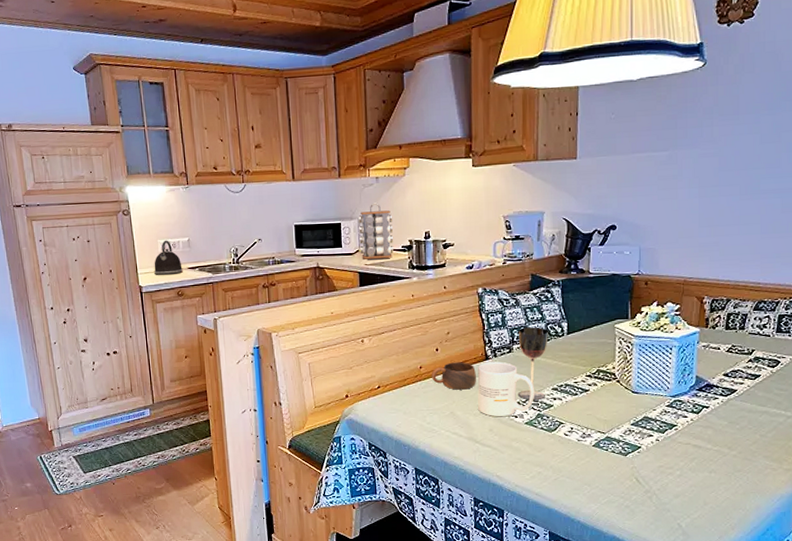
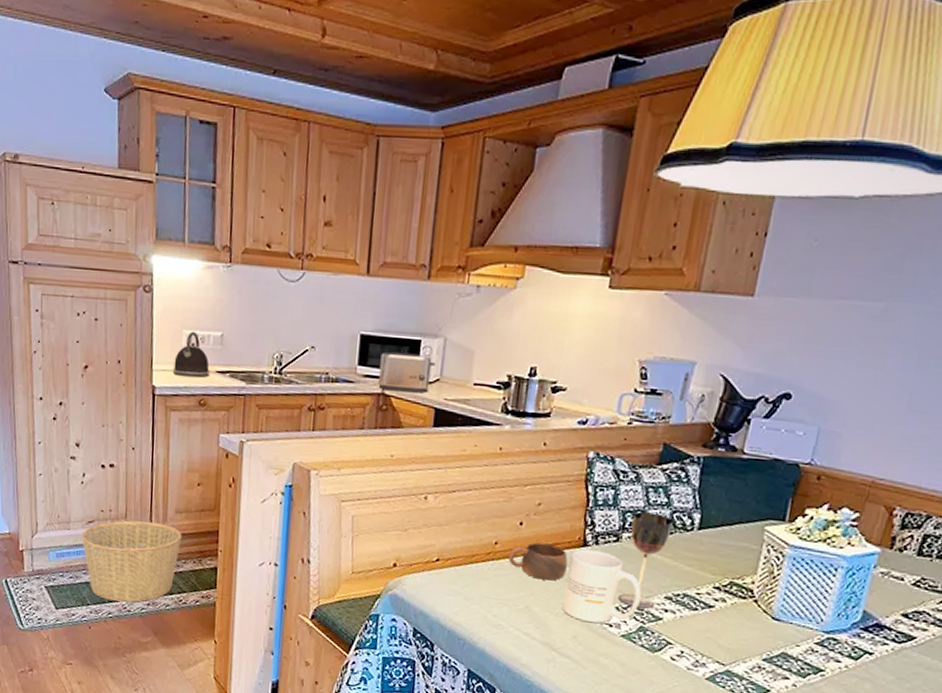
basket: none [97,391,178,459] -> present [81,520,182,603]
toaster: none [312,233,355,264] -> present [378,351,436,394]
spice rack: present [358,202,394,260] -> none [441,319,490,396]

